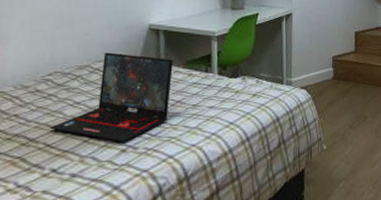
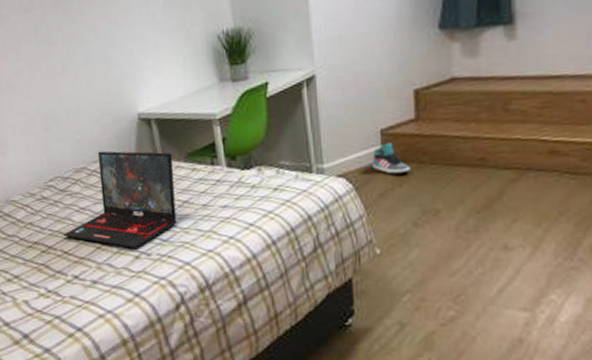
sneaker: none [326,66,350,89] -> present [373,143,411,174]

